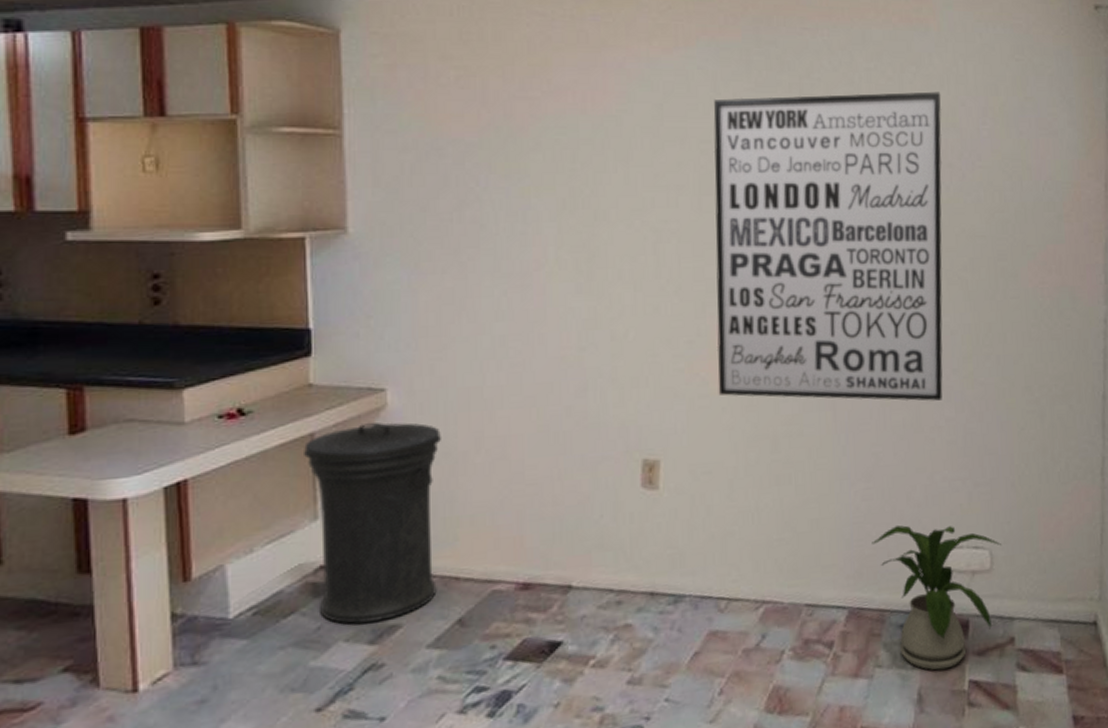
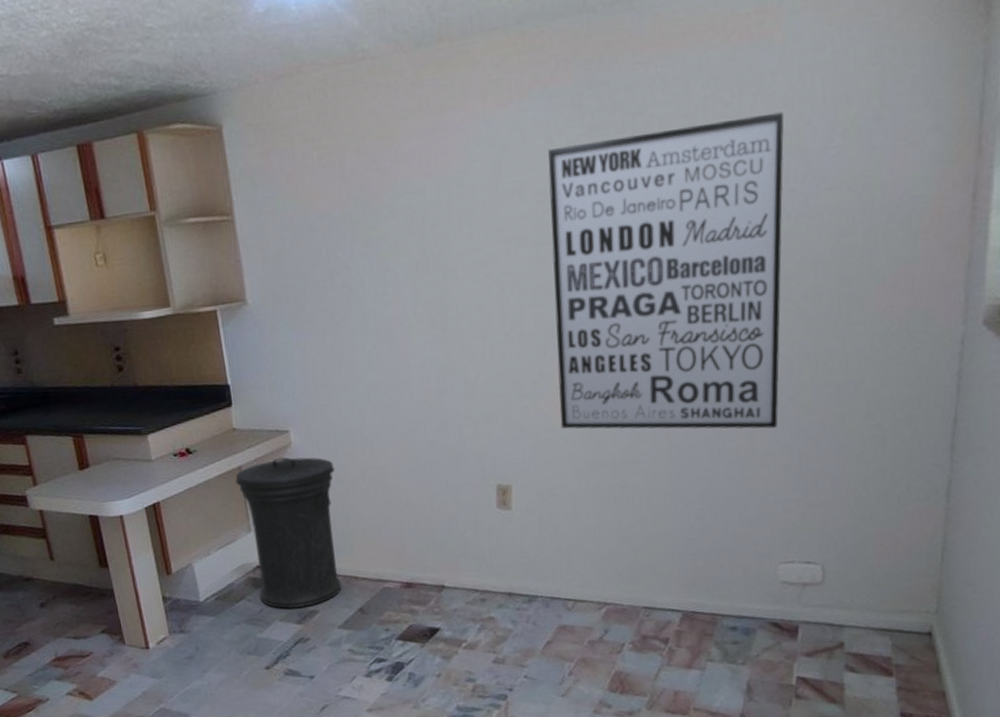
house plant: present [872,525,1001,670] -> none [705,542,834,667]

